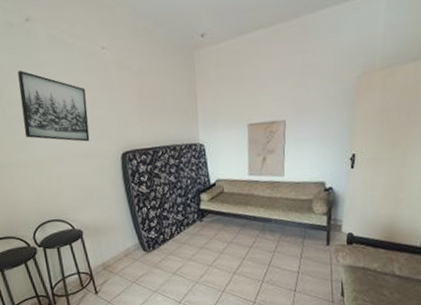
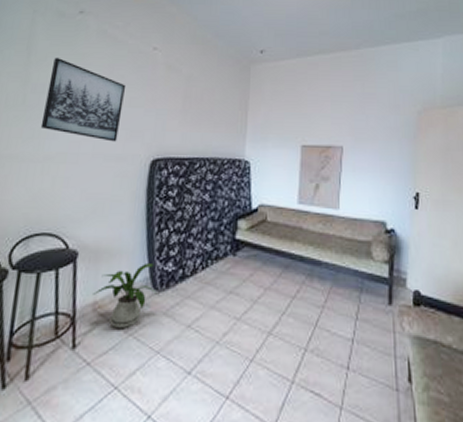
house plant: none [101,233,149,278] -> present [93,264,160,328]

